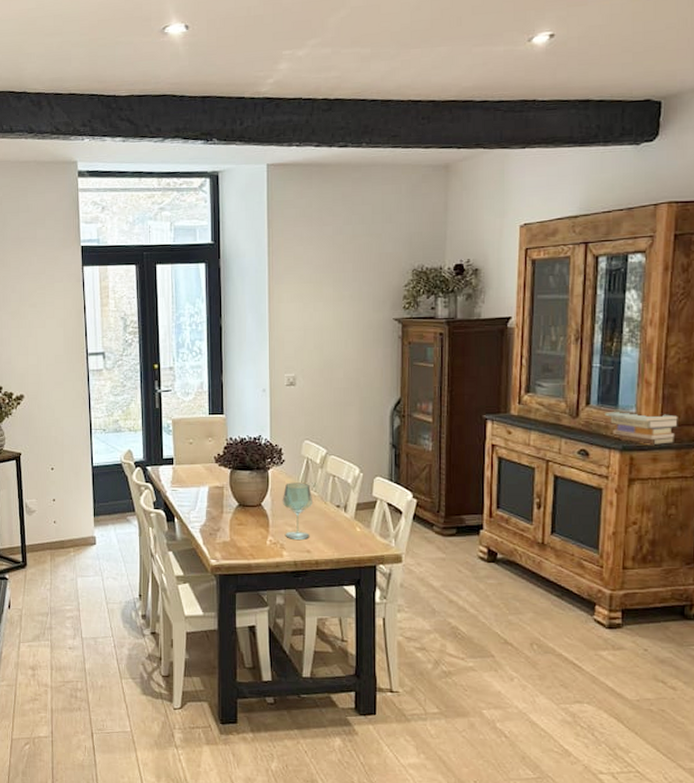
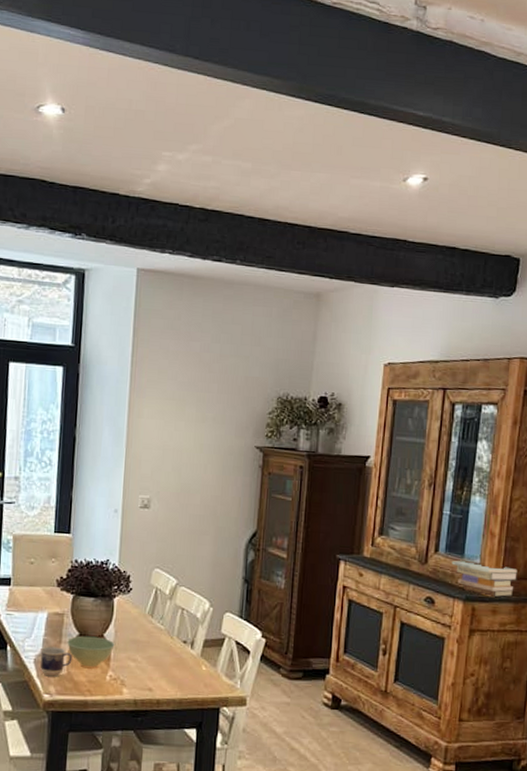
cup: none [205,517,234,544] -> present [40,646,73,677]
bowl: none [228,506,272,535] -> present [67,636,115,669]
wine glass: present [282,482,313,540] -> none [126,613,159,676]

